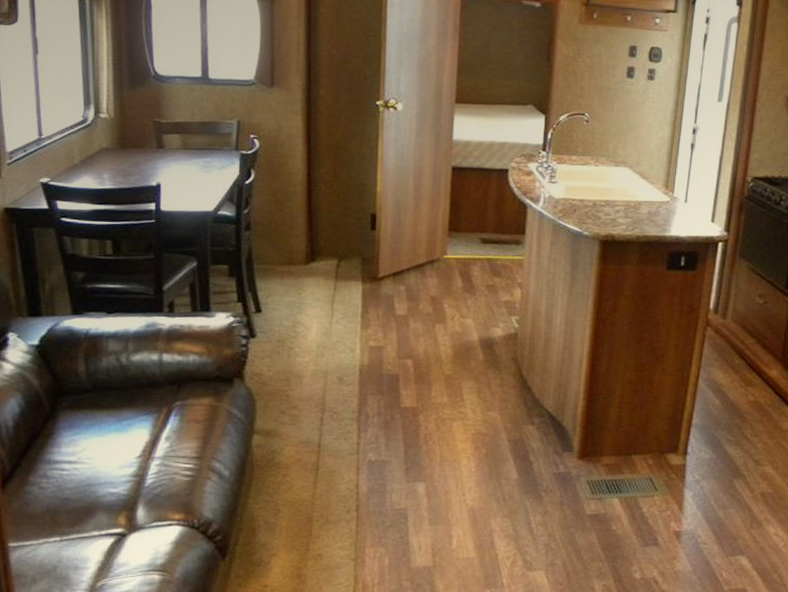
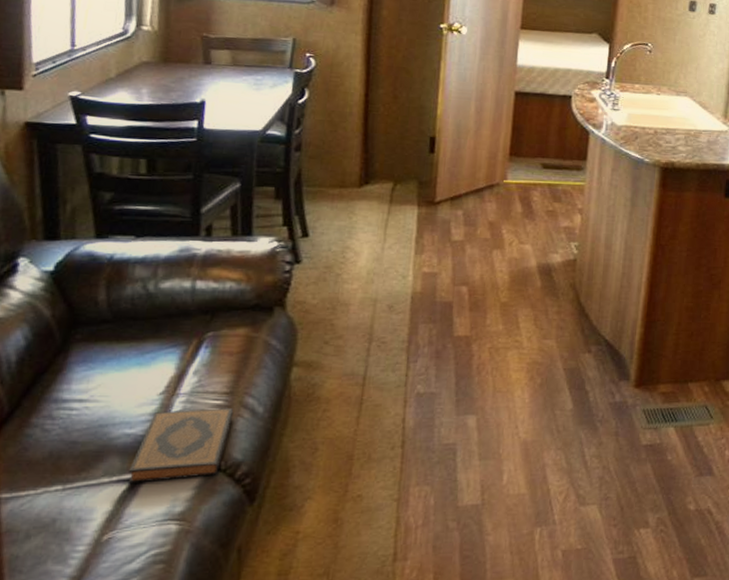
hardback book: none [115,471,203,537] -> present [128,408,234,483]

